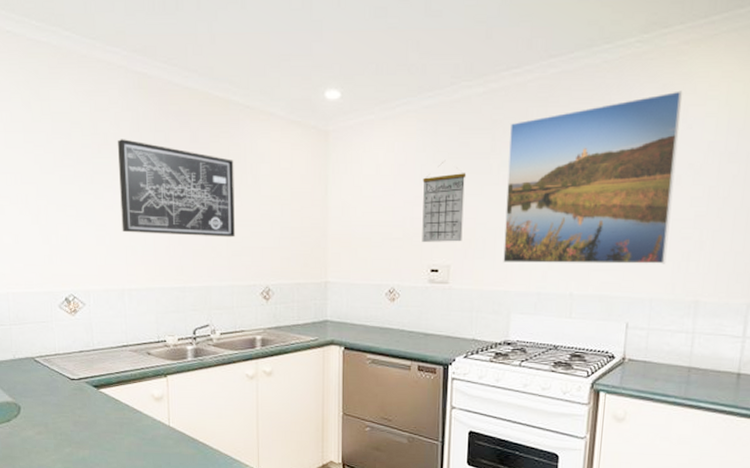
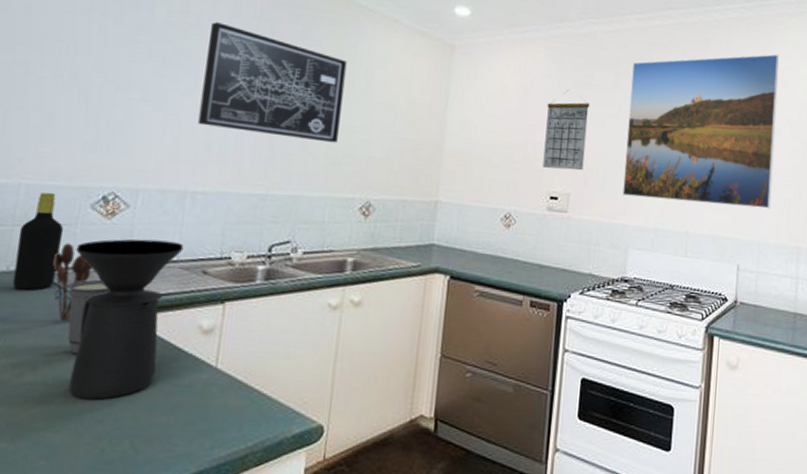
bottle: none [15,297,46,372] -> present [12,192,64,290]
utensil holder: none [41,336,69,395] -> present [52,243,92,322]
cup: none [54,362,85,418] -> present [65,279,110,354]
coffee maker: none [55,330,130,449] -> present [68,239,184,400]

